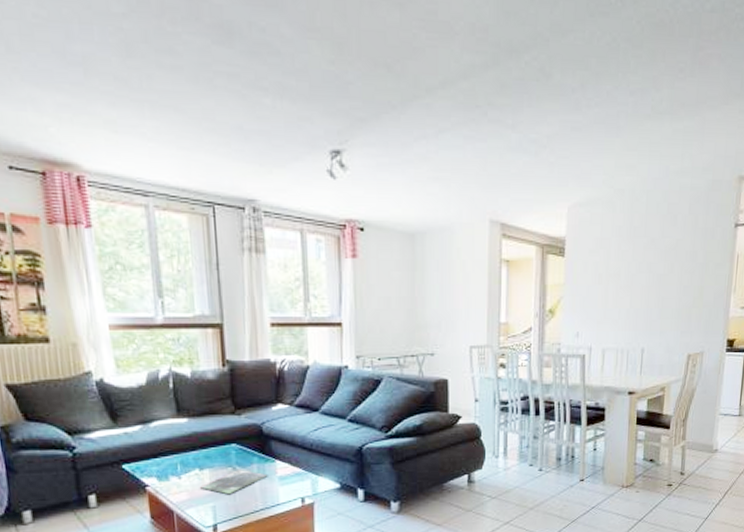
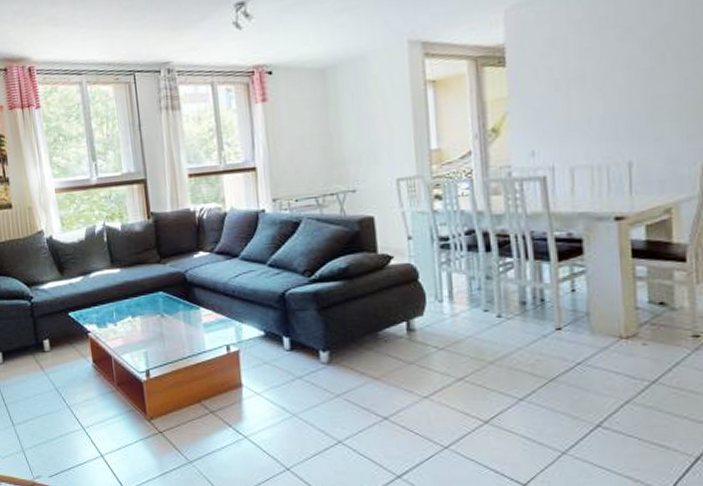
magazine: present [200,470,268,495] -> none [133,317,194,342]

